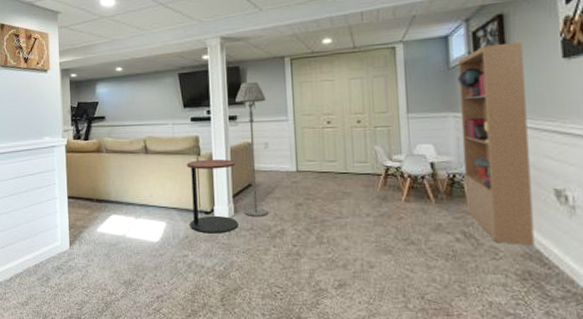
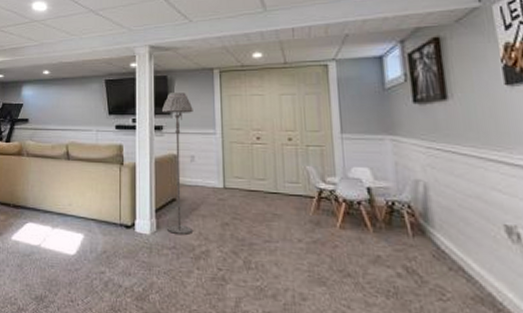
side table: present [187,159,239,234] -> none [109,169,160,251]
bookcase: present [457,41,535,247] -> none [393,66,486,289]

